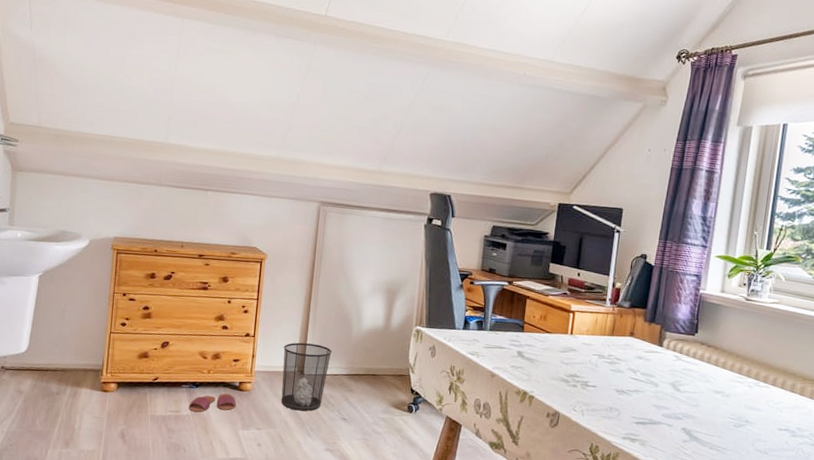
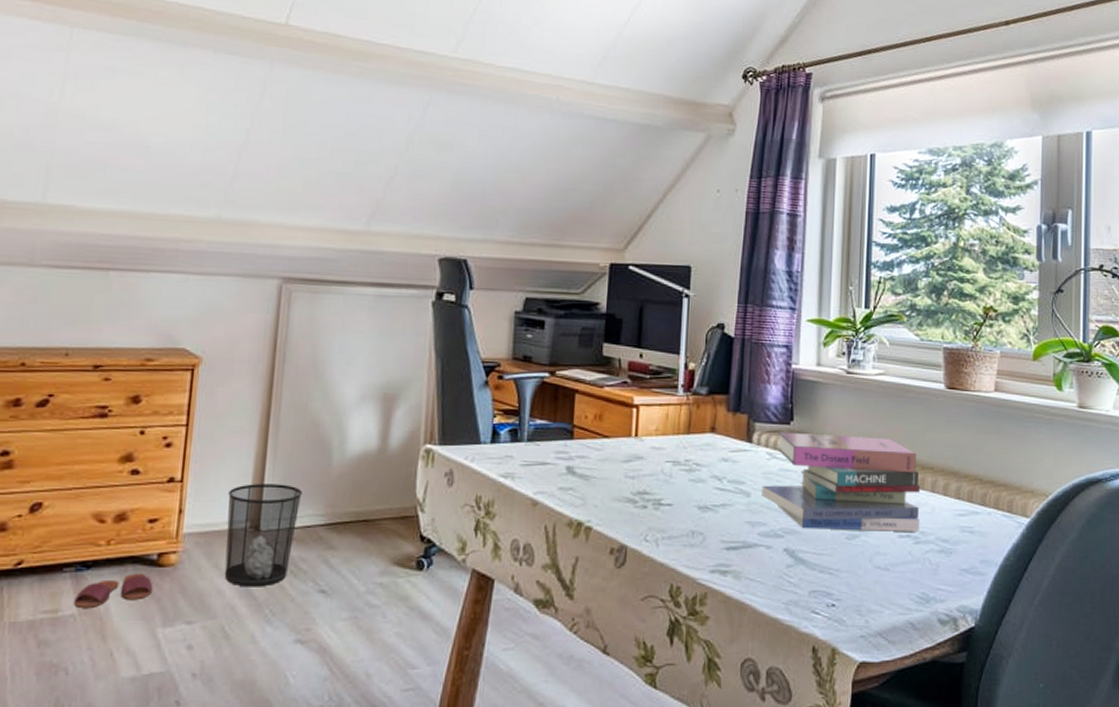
books: none [667,340,801,428] -> present [762,432,921,532]

